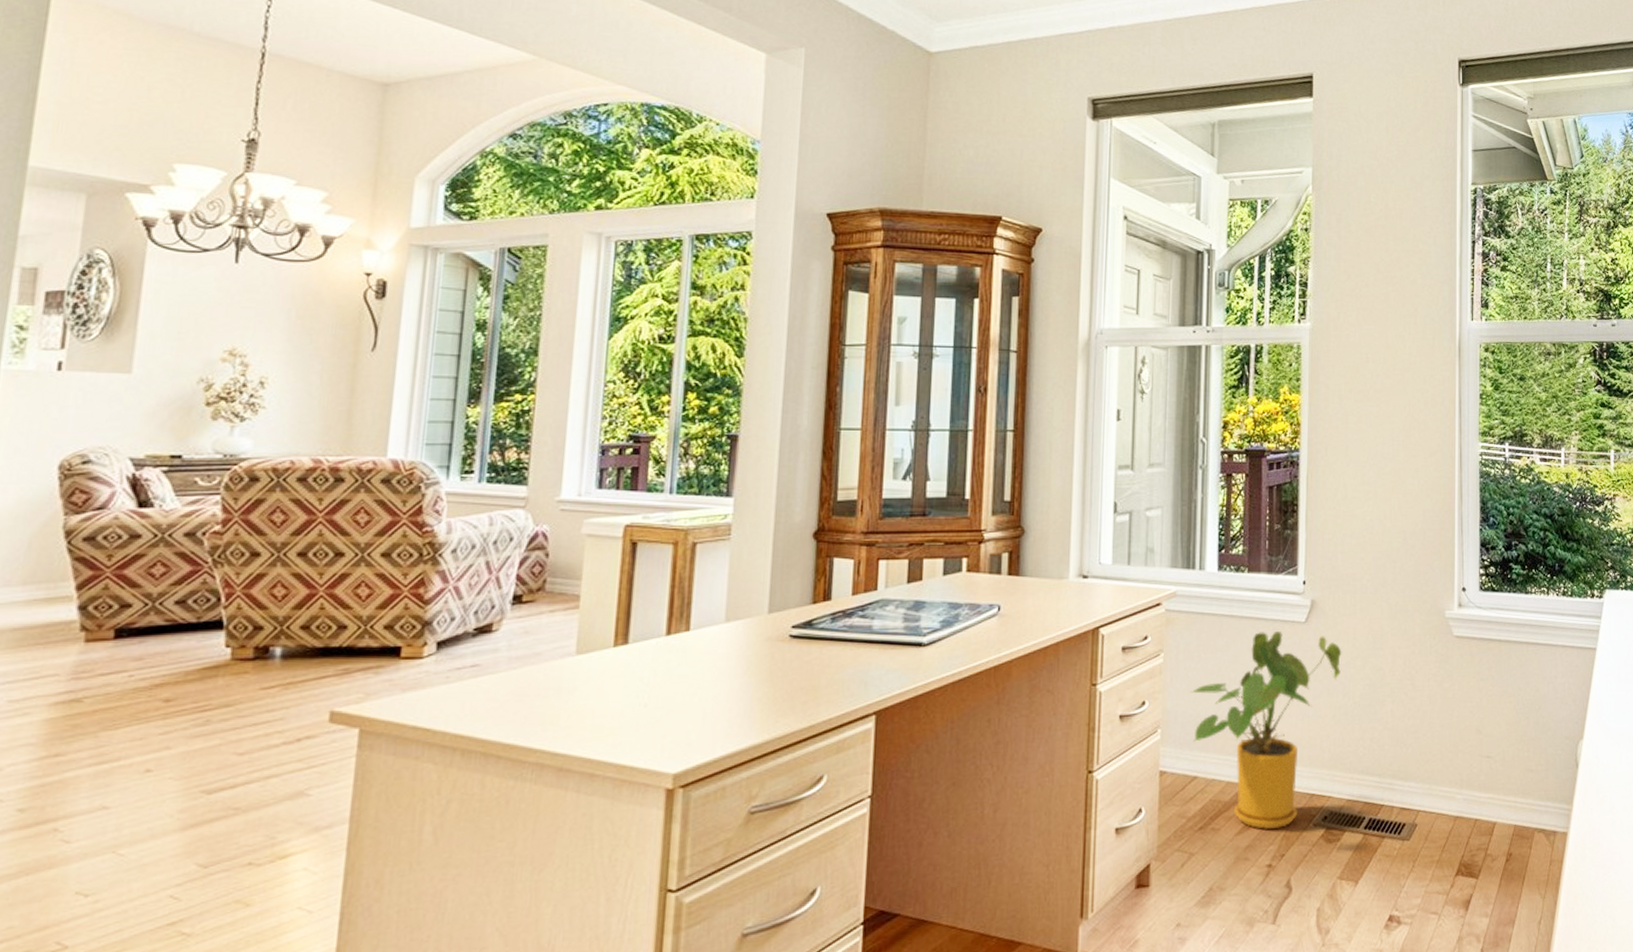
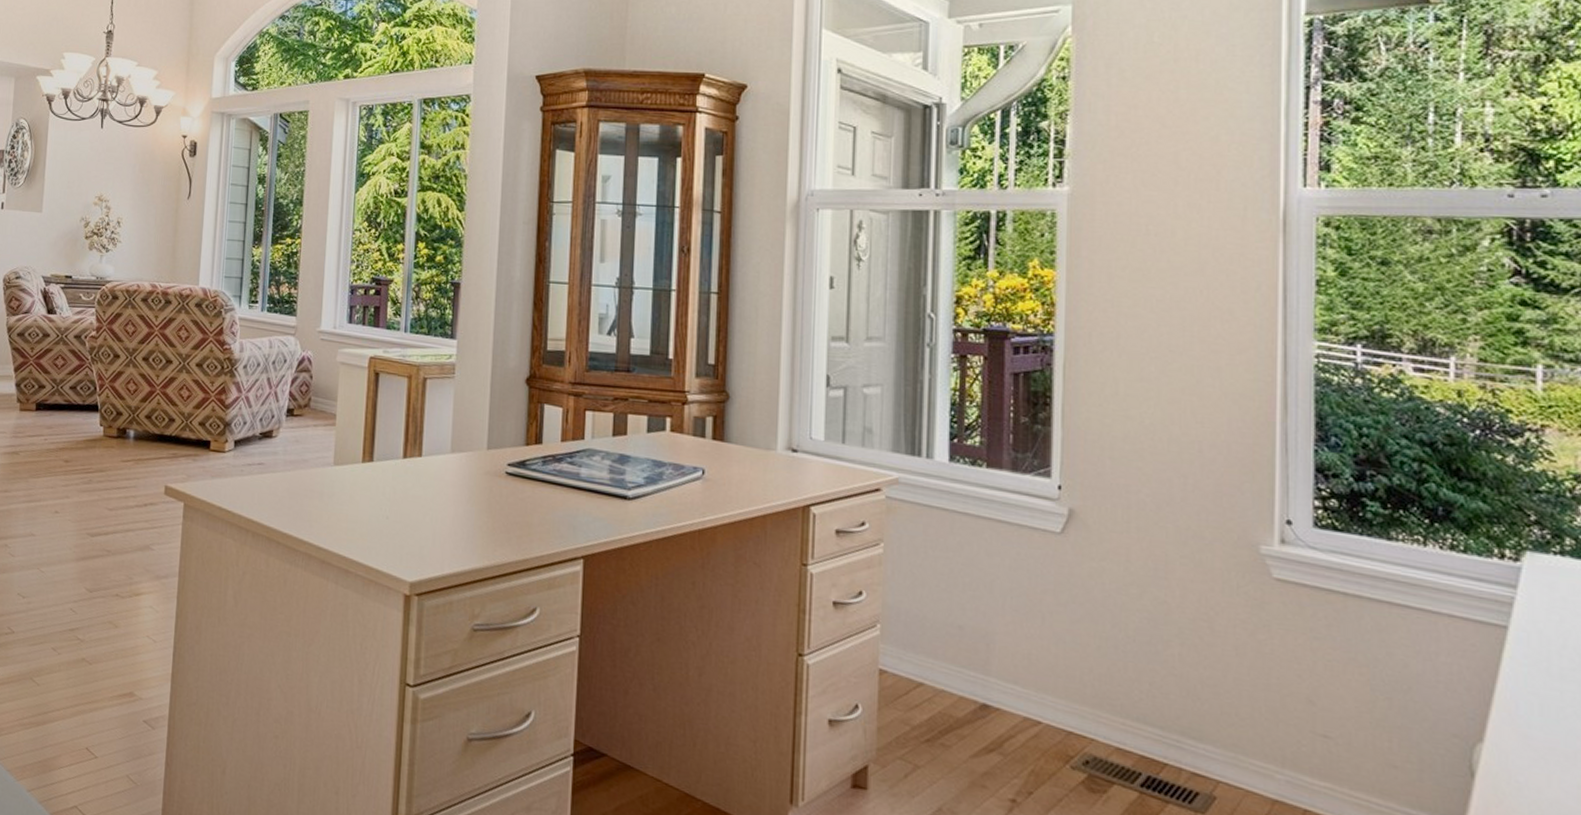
house plant: present [1191,630,1342,830] -> none [916,536,1111,763]

